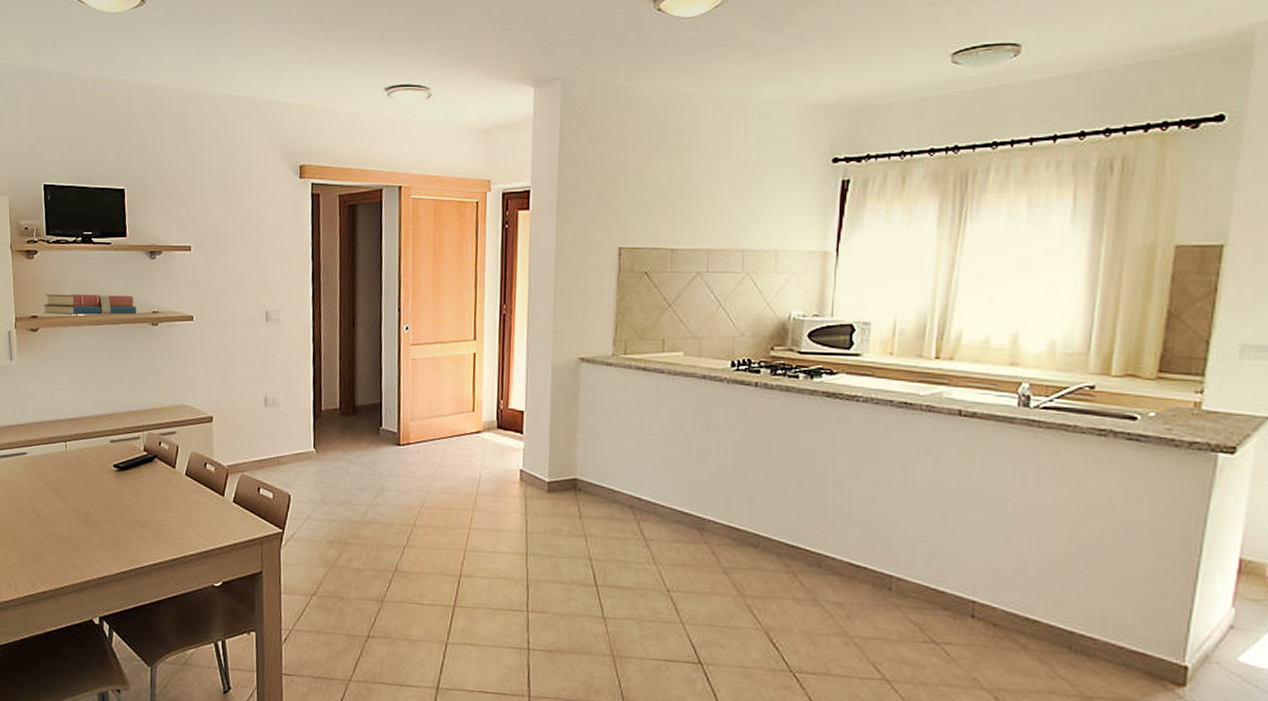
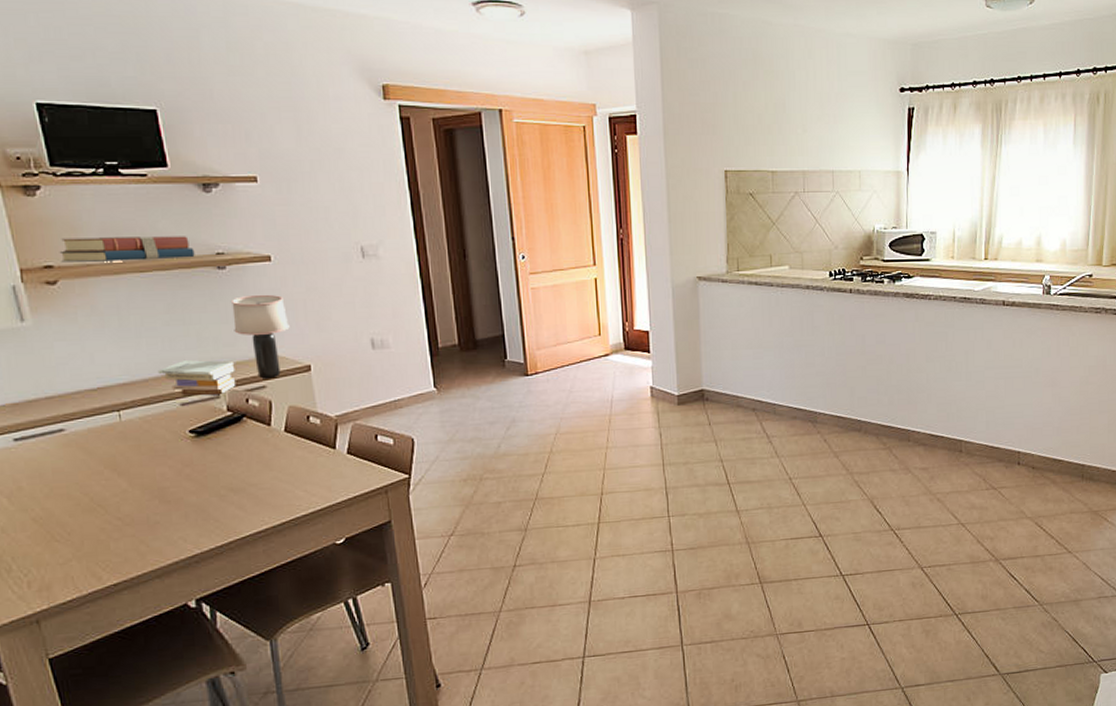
books: none [97,403,155,437] -> present [157,360,236,396]
table lamp: none [157,349,201,426] -> present [232,294,290,379]

